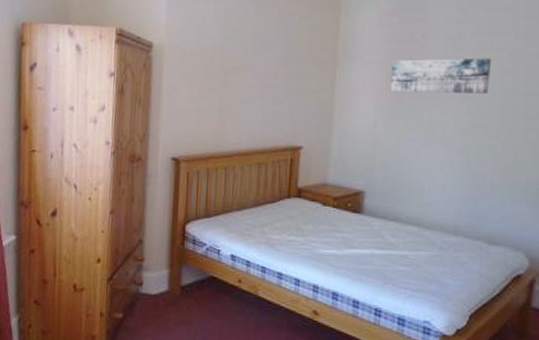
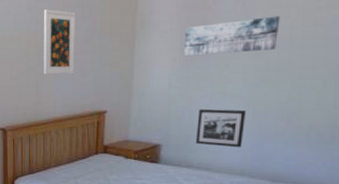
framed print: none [229,24,270,101] -> present [43,9,75,75]
picture frame: none [403,153,458,201] -> present [195,108,246,148]

